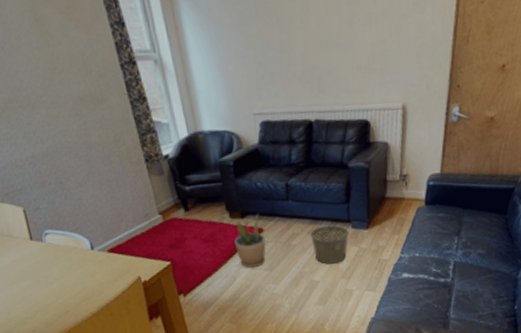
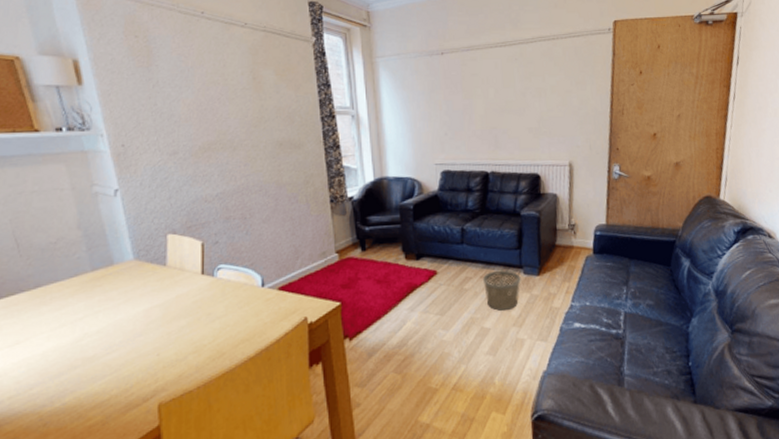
potted plant: present [234,214,266,268] -> none [408,257,439,312]

